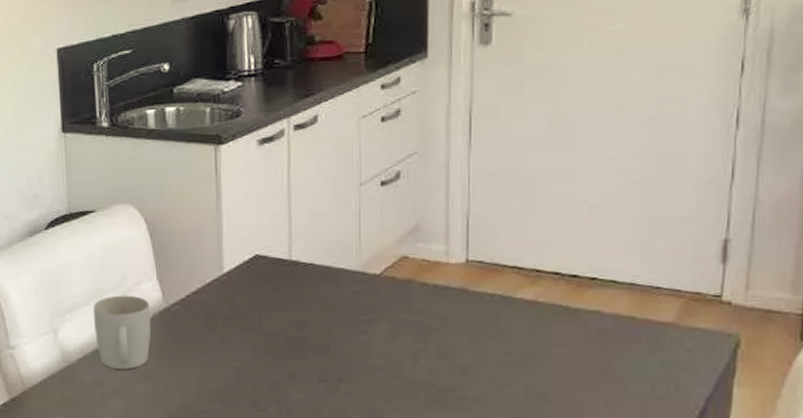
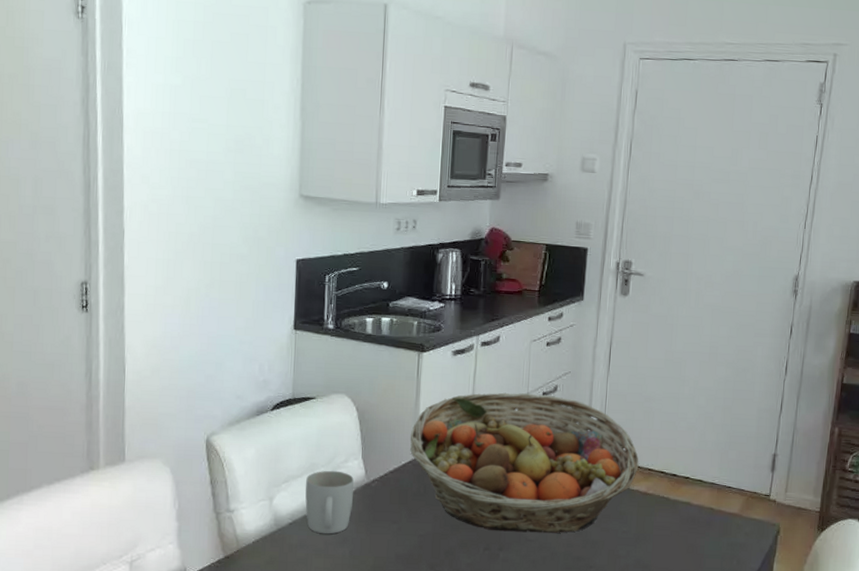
fruit basket: none [213,184,522,359] -> present [410,392,639,533]

